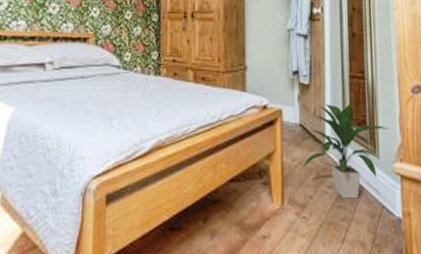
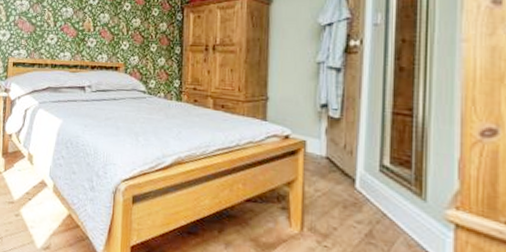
indoor plant: present [302,102,389,199] -> none [326,139,443,239]

